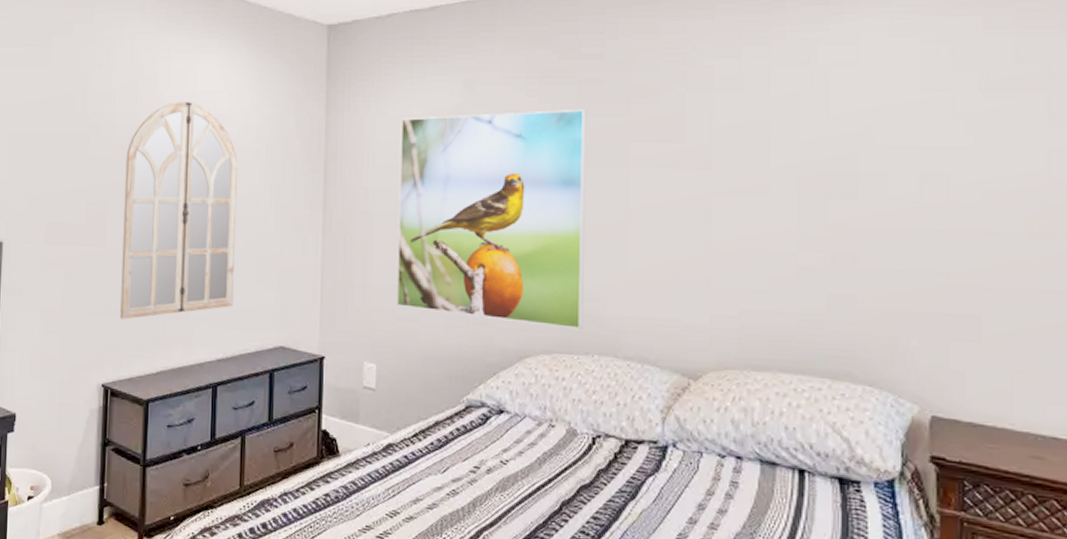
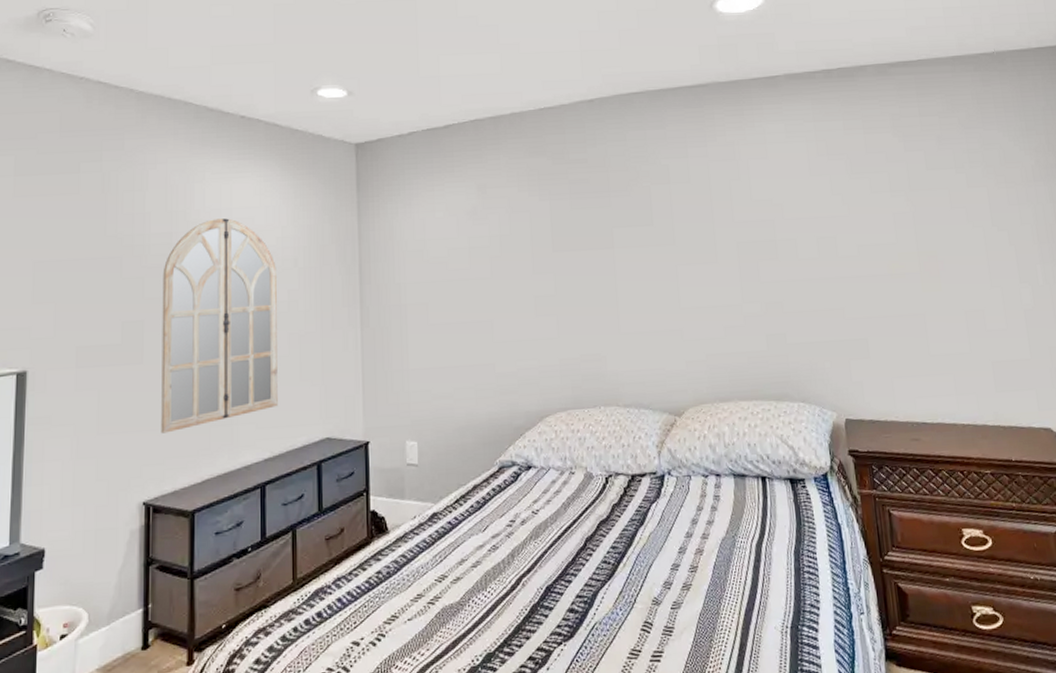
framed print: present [396,108,587,330] -> none [425,203,590,387]

